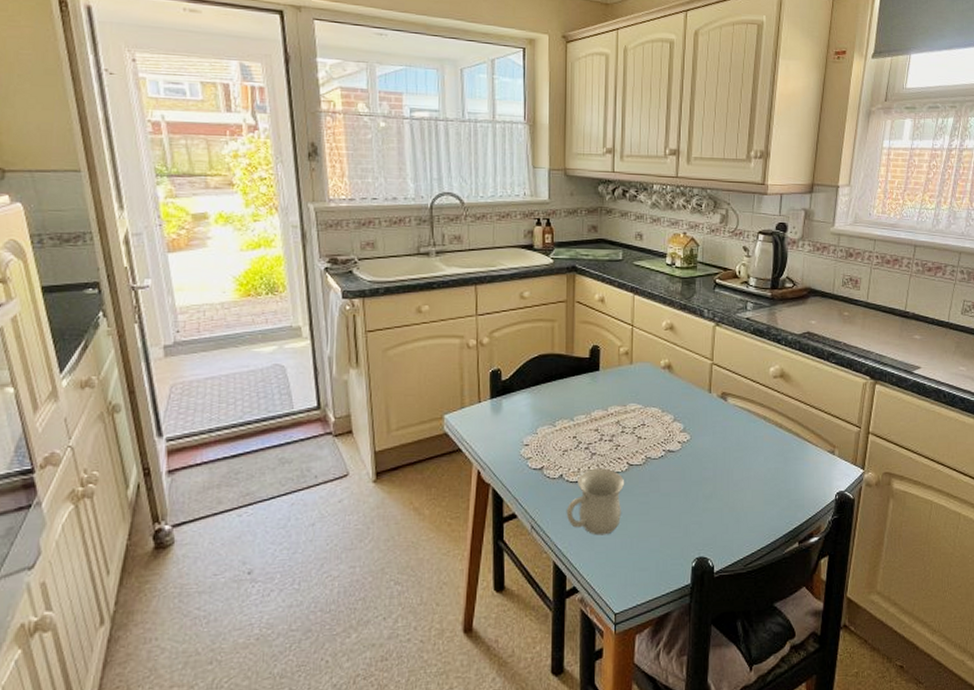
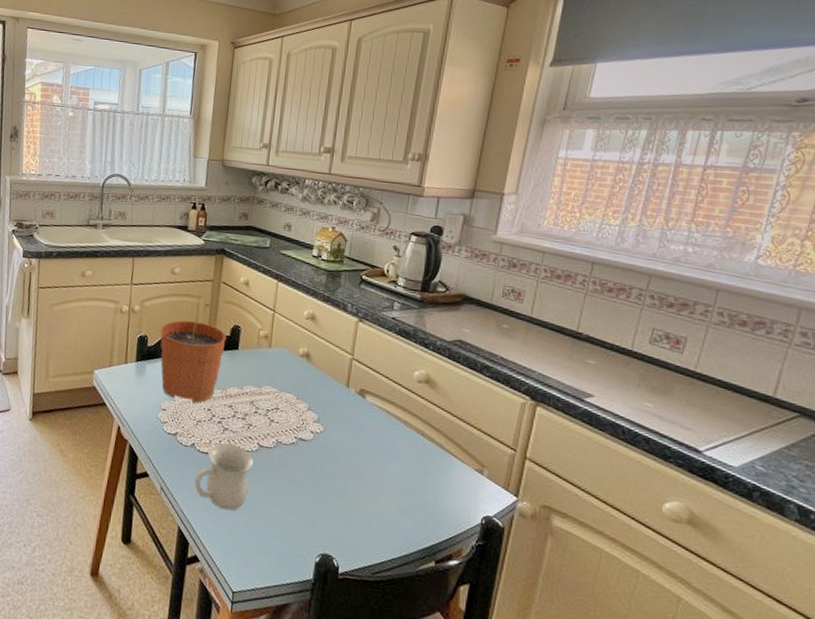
plant pot: none [514,325,586,433] -> present [160,302,227,403]

